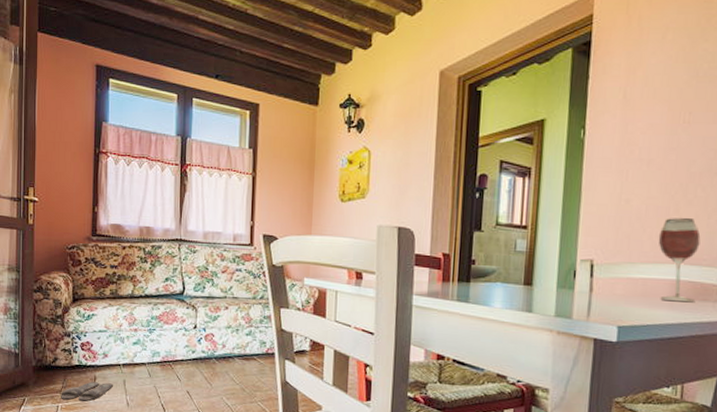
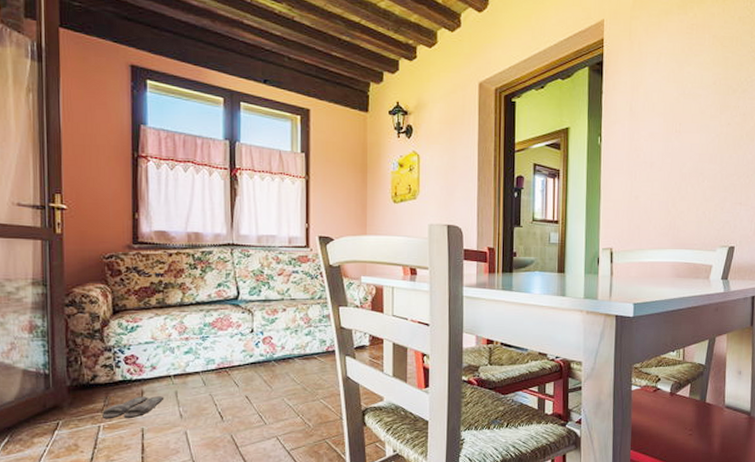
wineglass: present [658,217,701,303] -> none [661,210,692,280]

